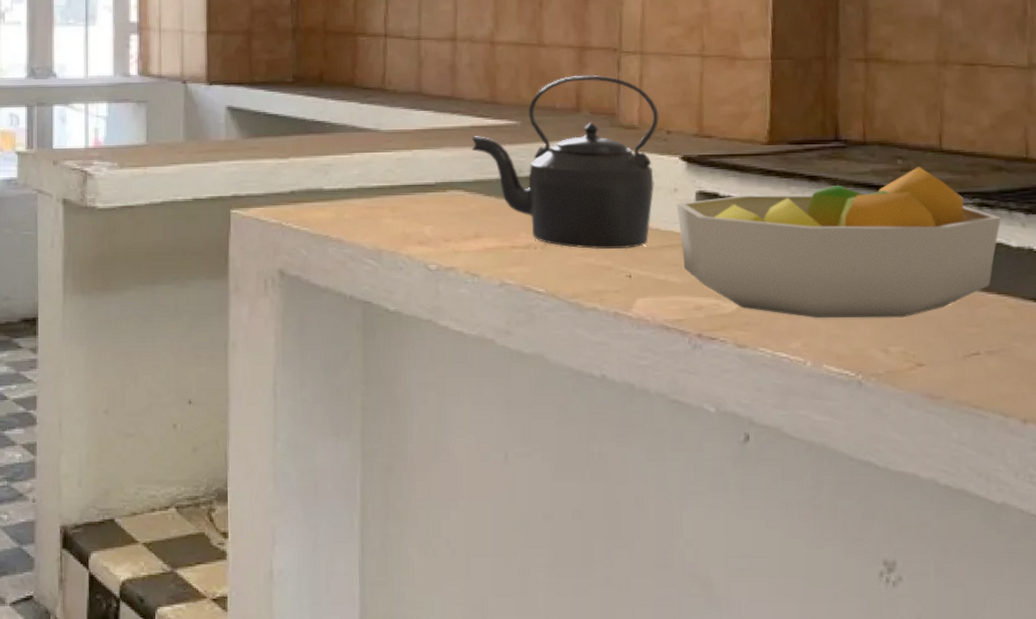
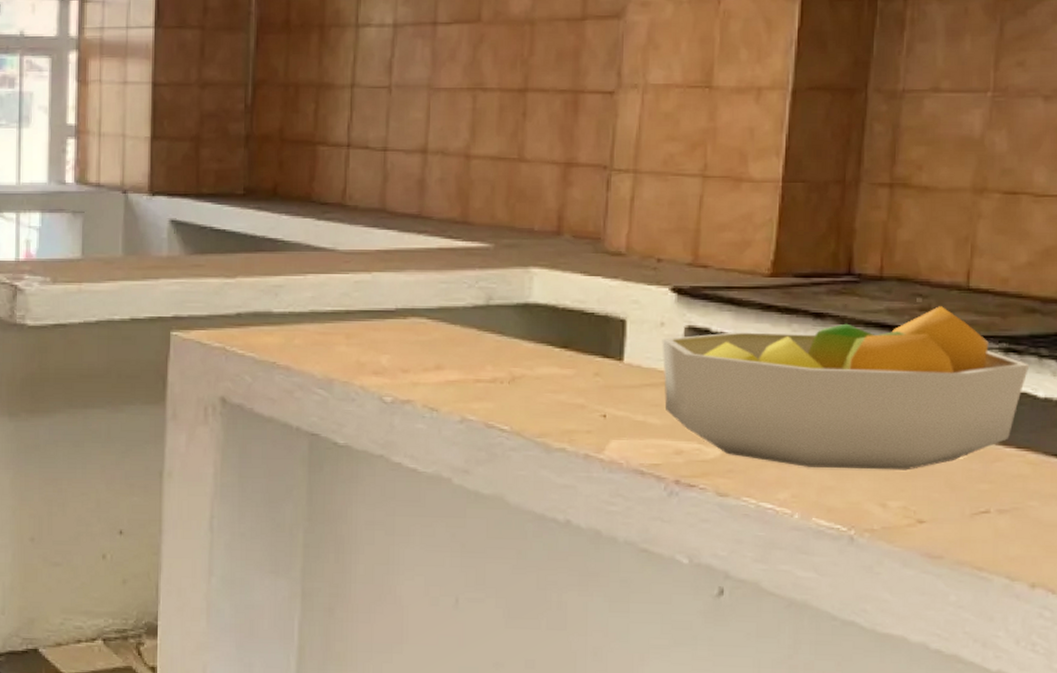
kettle: present [471,74,659,250] -> none [437,194,650,387]

